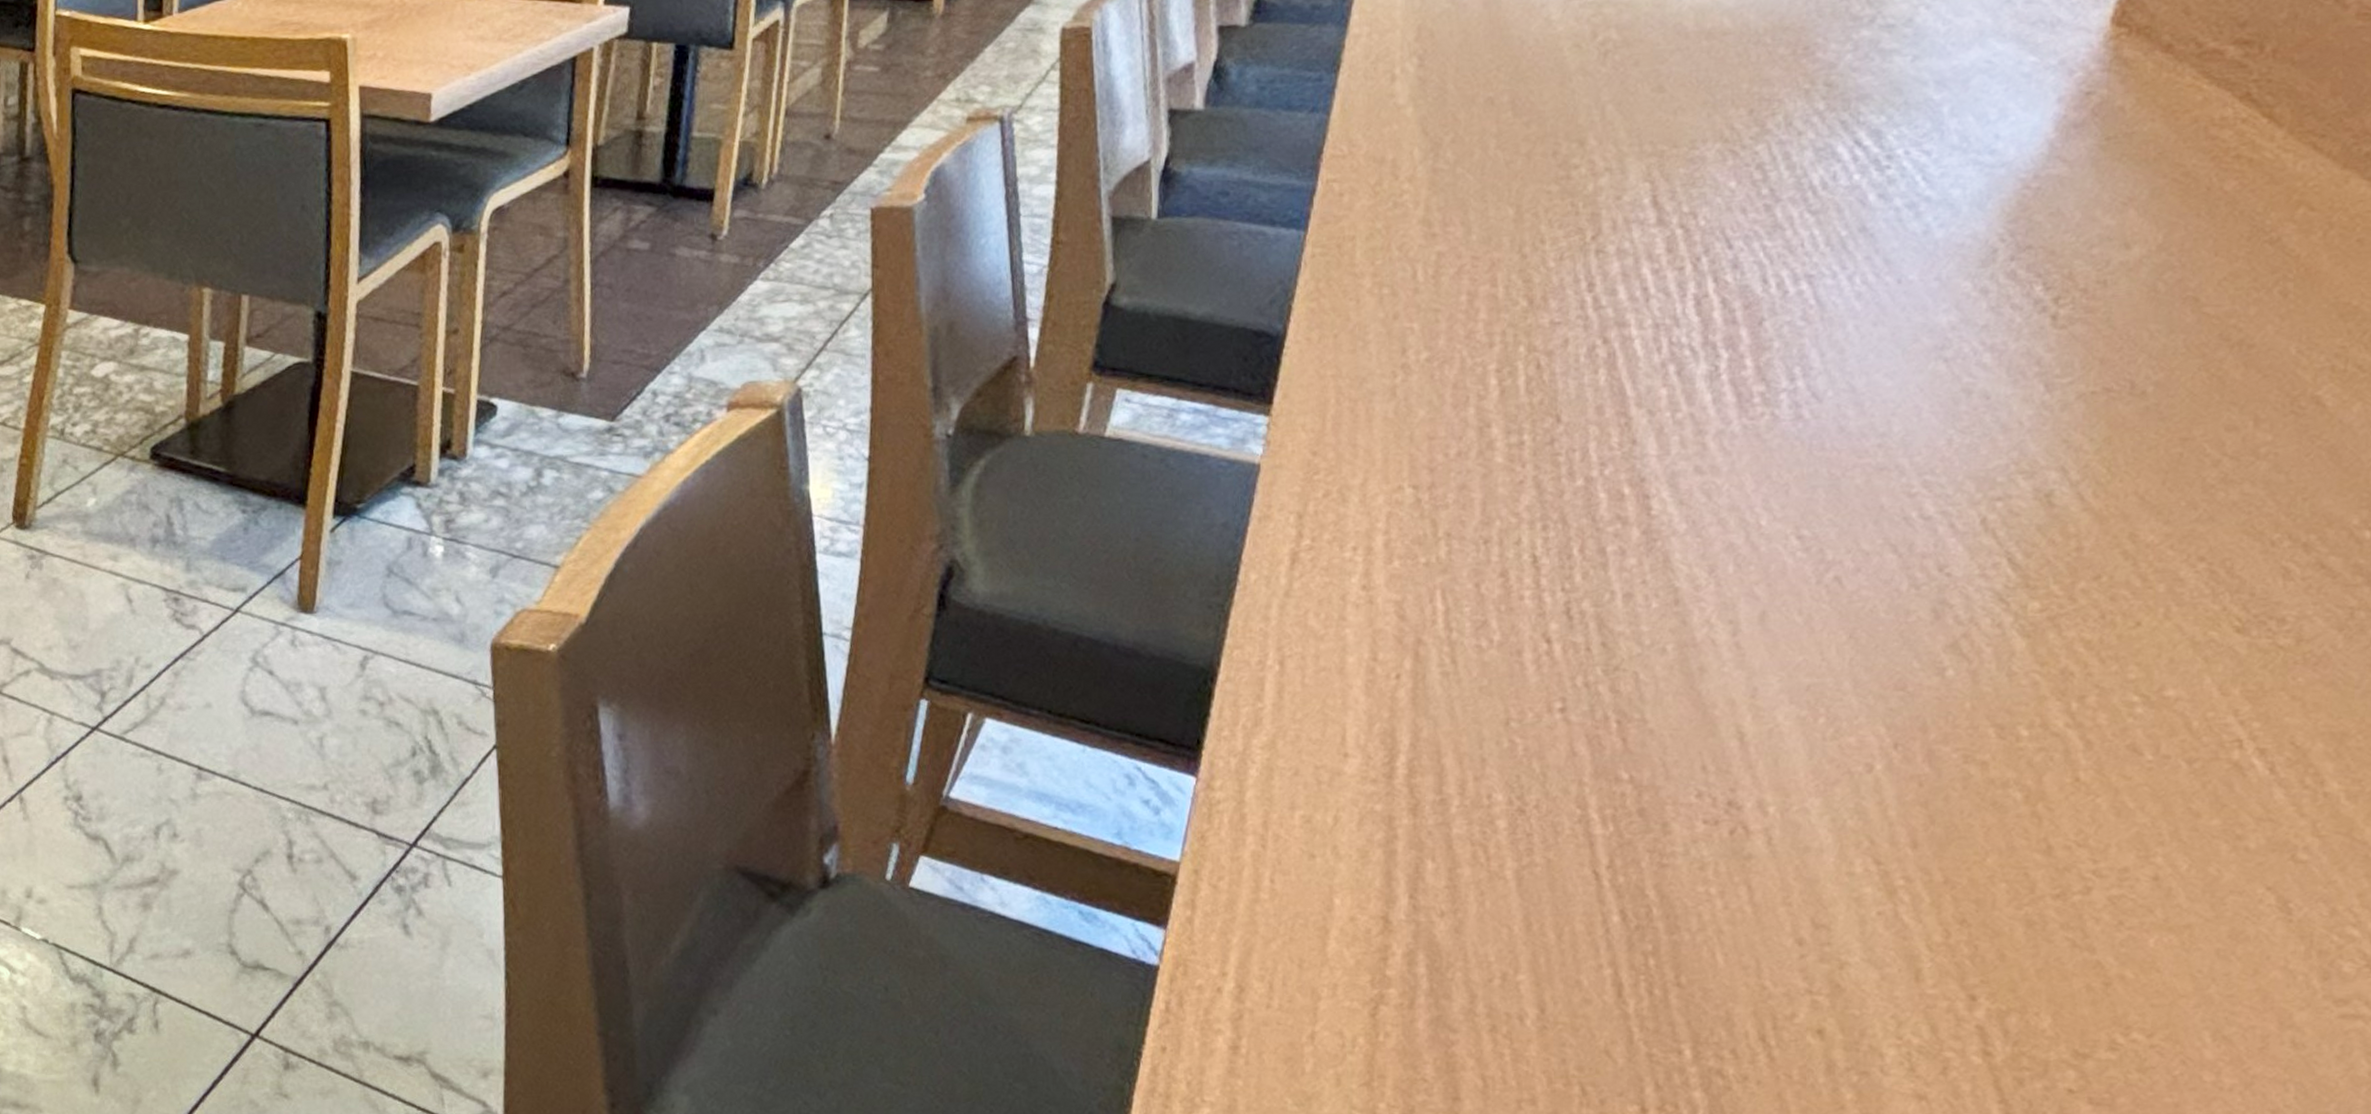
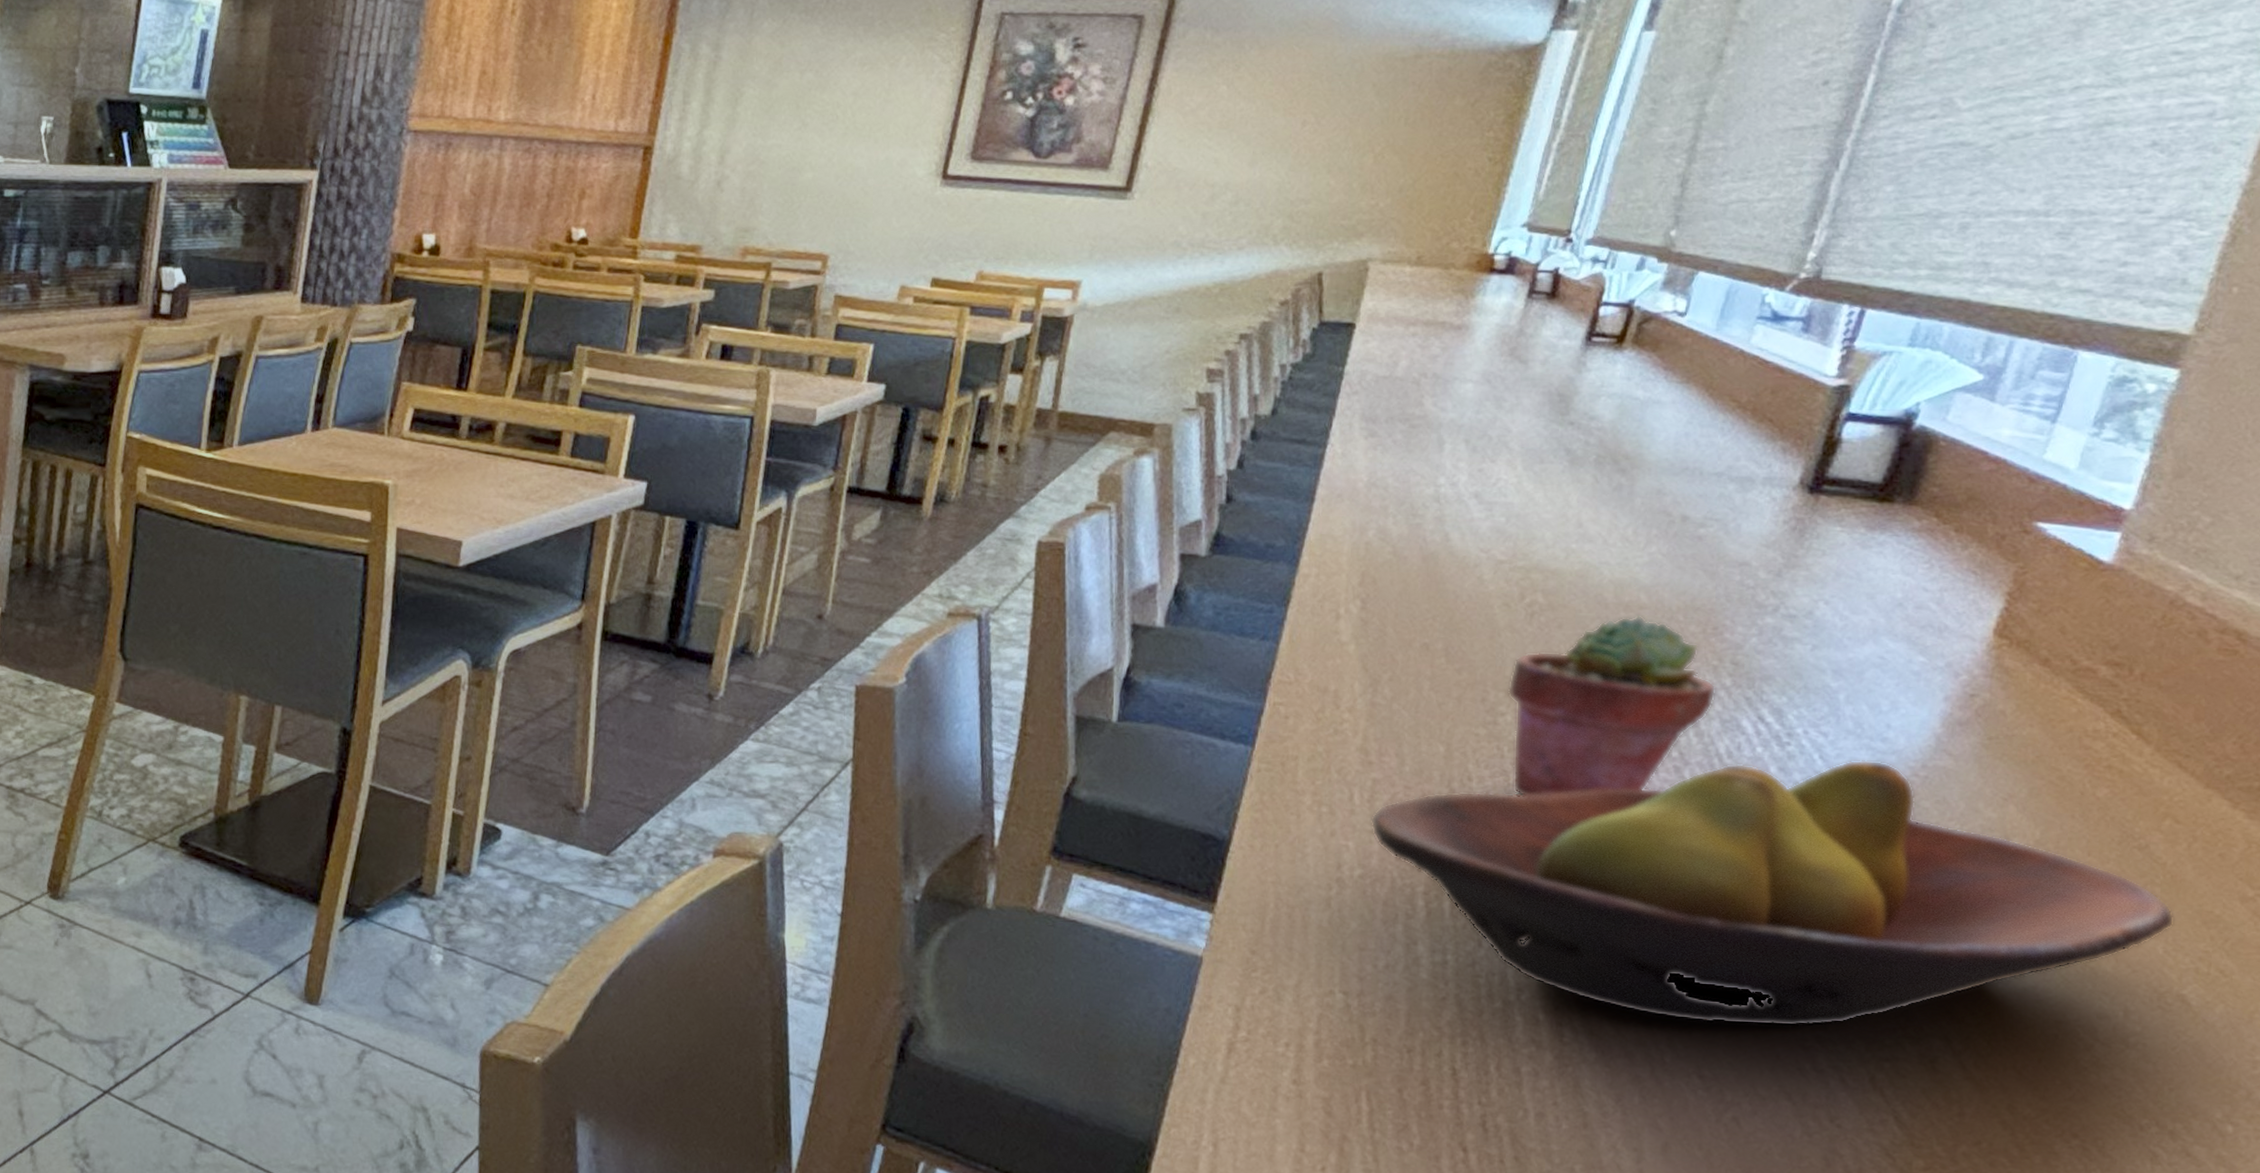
fruit bowl: none [1436,175,2309,480] -> present [1371,760,2174,1027]
potted succulent: none [1581,42,1809,253] -> present [1507,615,1716,796]

